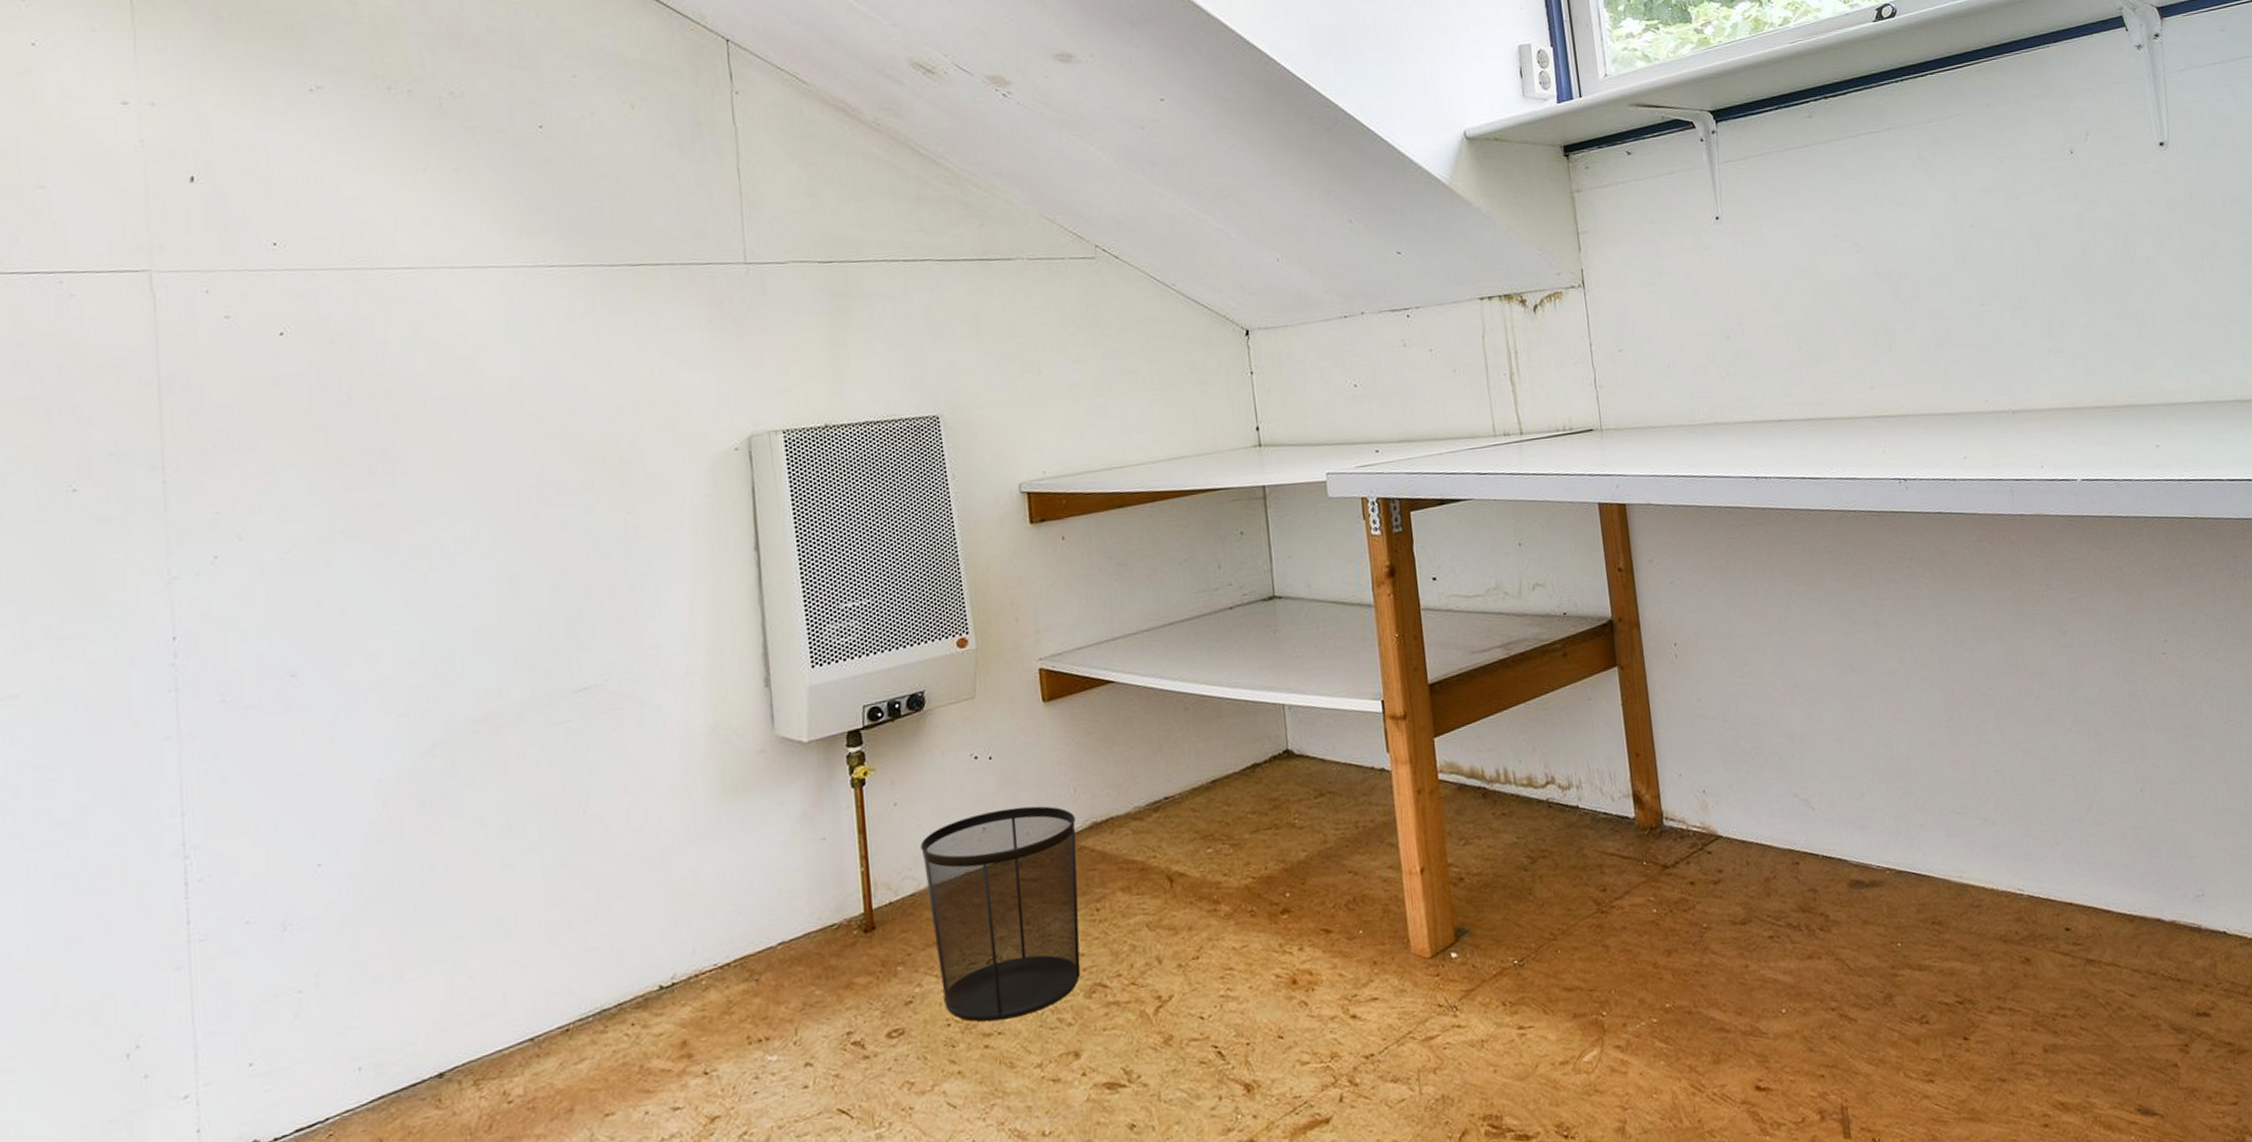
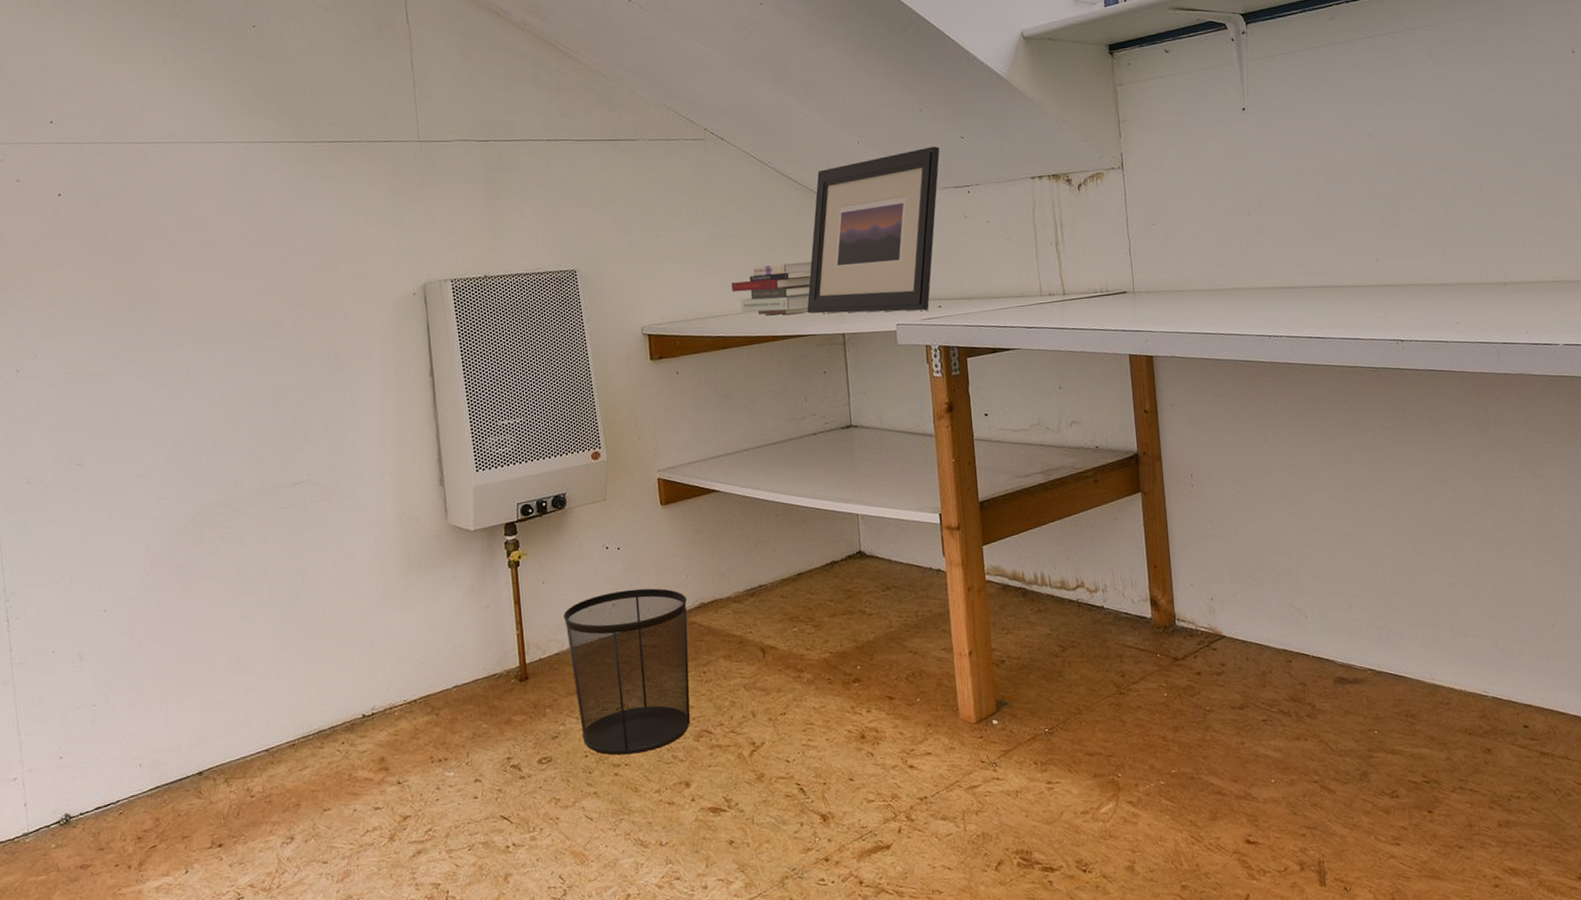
books: none [1128,401,1225,466] -> present [731,262,812,315]
picture frame: none [1219,263,1374,463] -> present [807,146,940,314]

